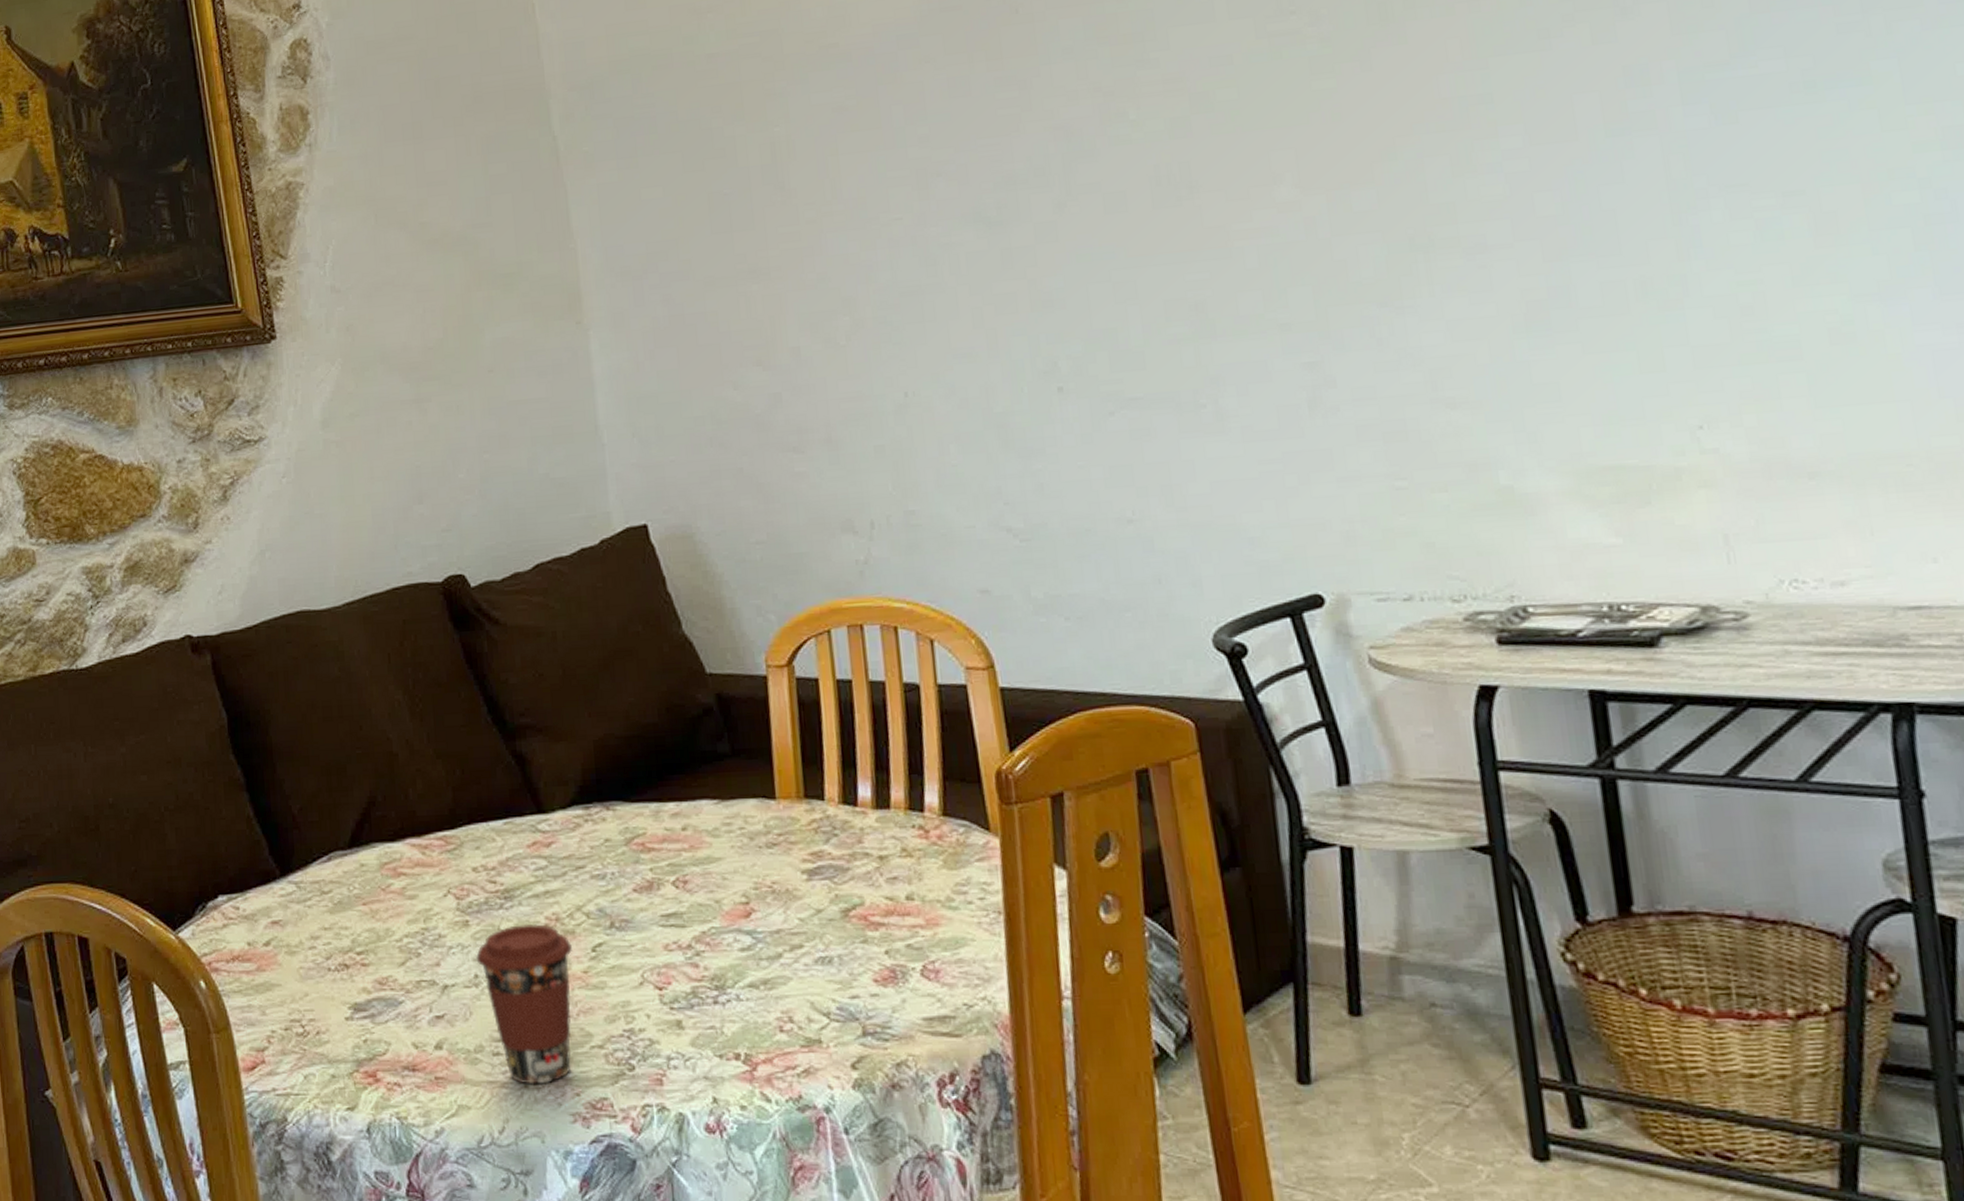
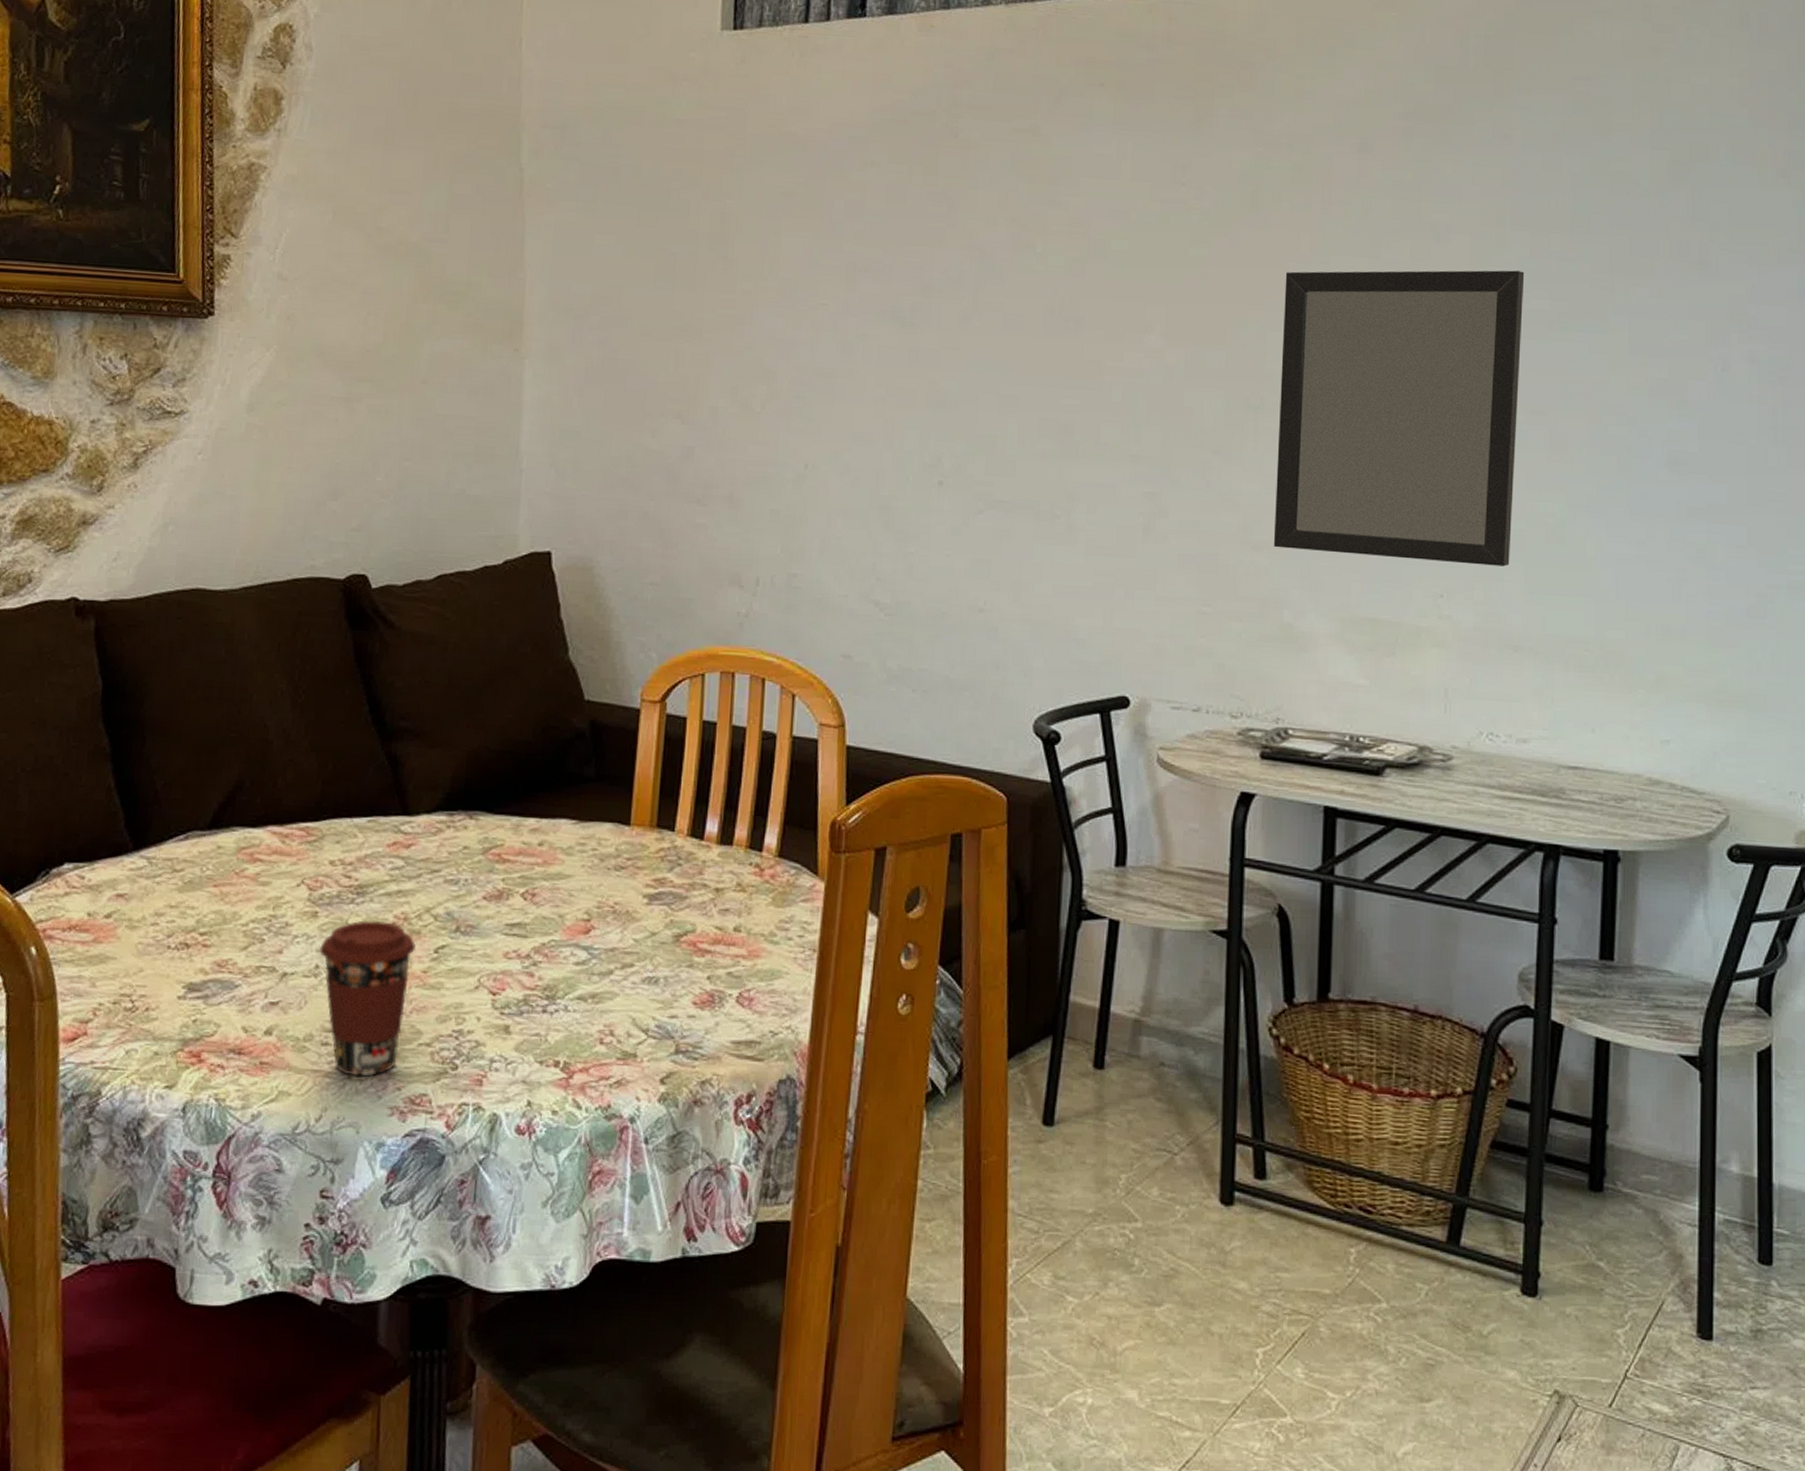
home mirror: none [1435,31,1786,402] -> present [1273,270,1525,567]

